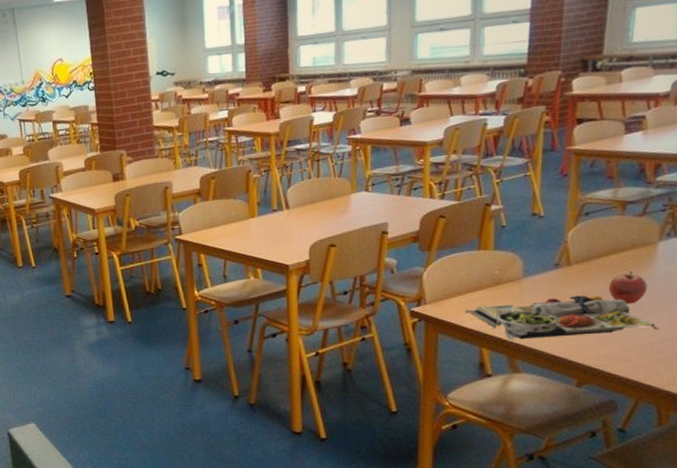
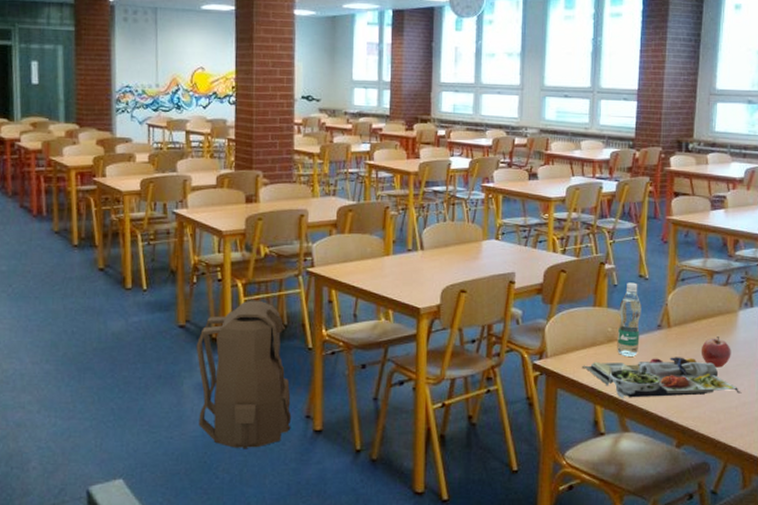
backpack: none [82,268,173,398] -> present [196,300,292,449]
bottle: none [506,221,535,298] -> present [617,282,641,356]

